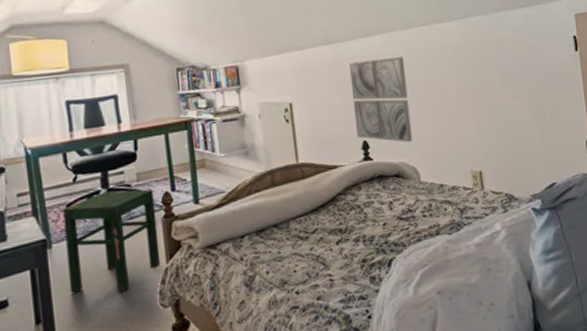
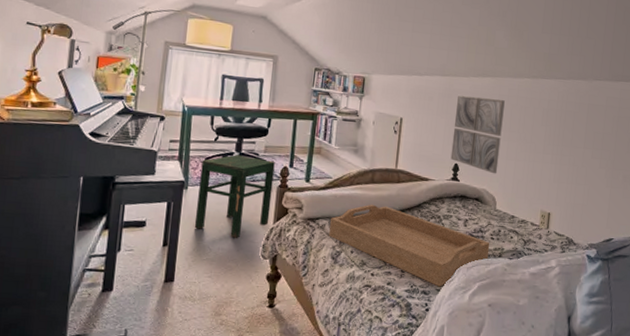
serving tray: none [234,209,426,287] -> present [329,204,490,287]

